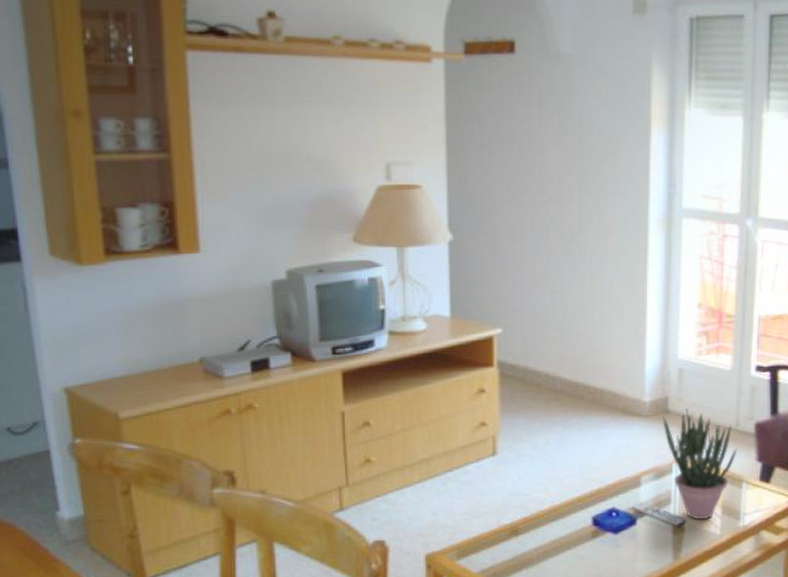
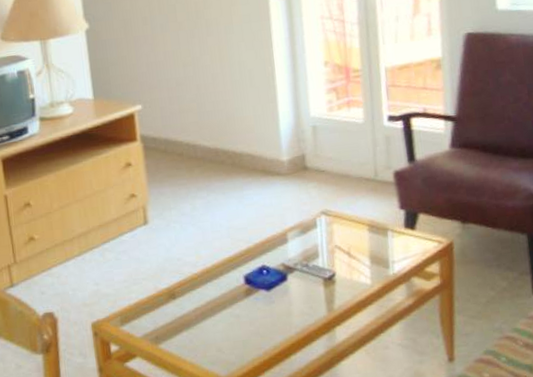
potted plant: present [663,408,737,520] -> none [301,163,379,271]

